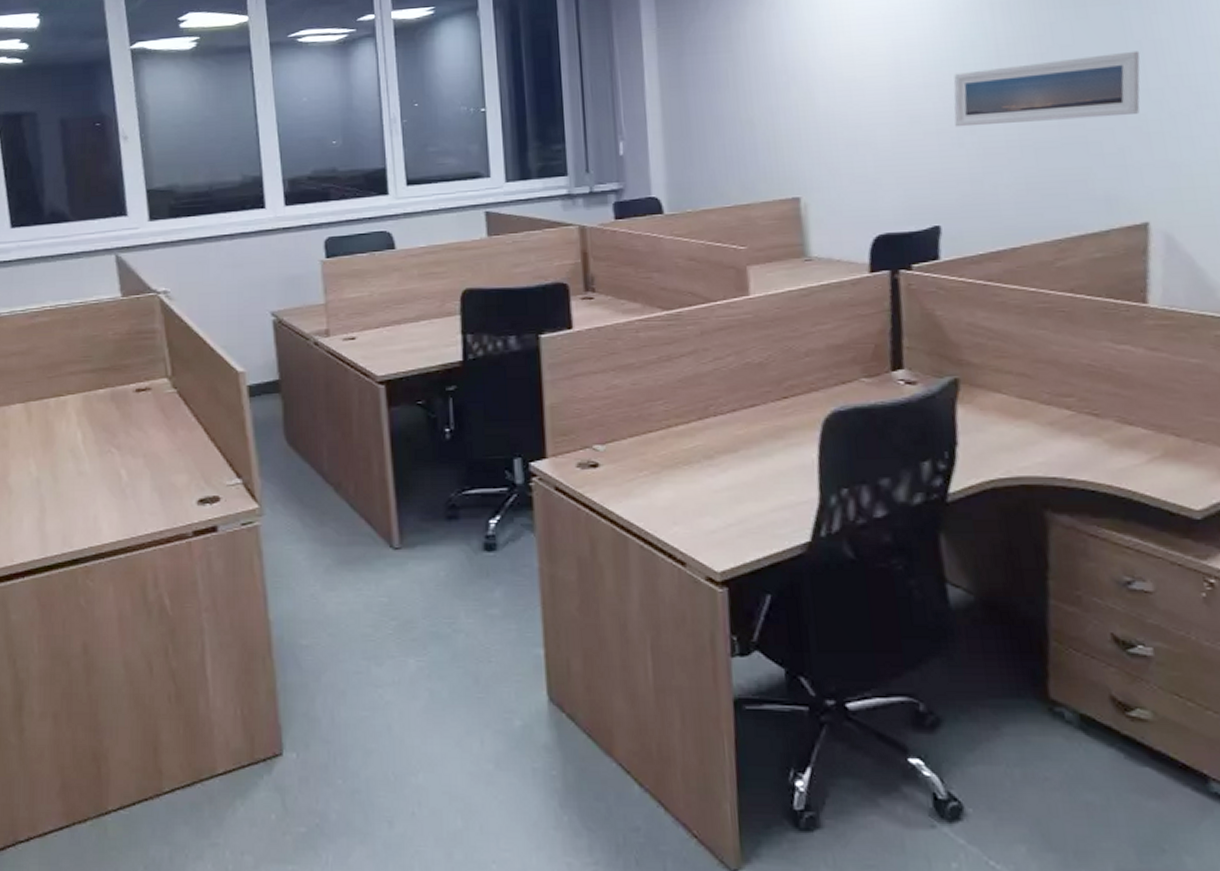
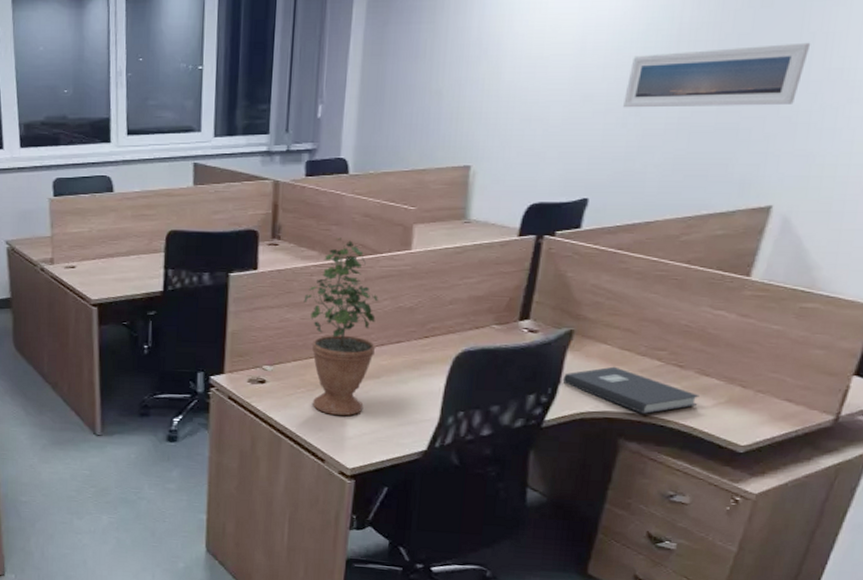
potted plant: none [631,286,727,502] -> present [303,237,378,416]
book: none [958,420,1128,477] -> present [562,366,699,414]

